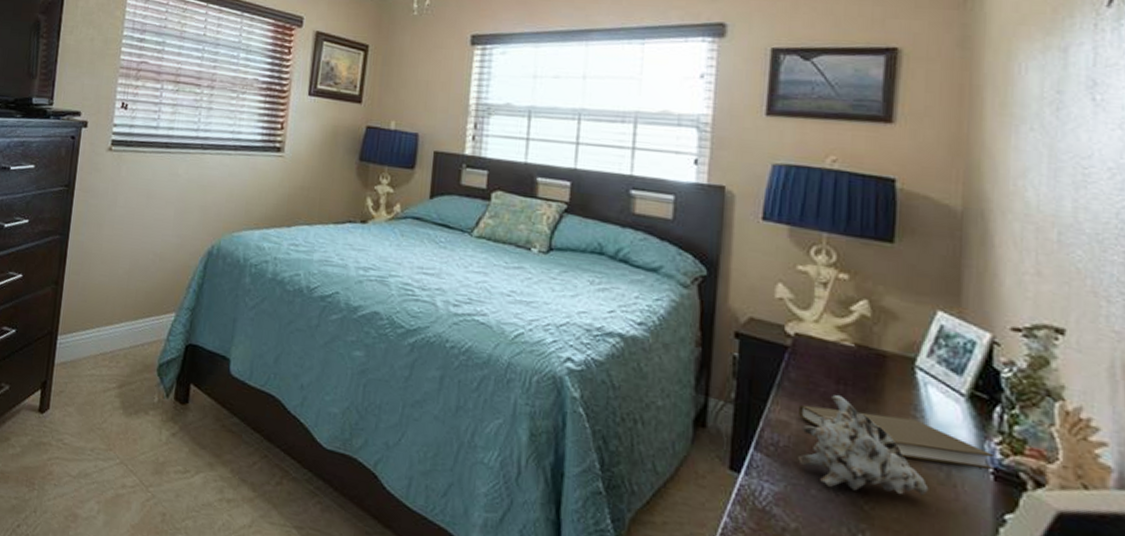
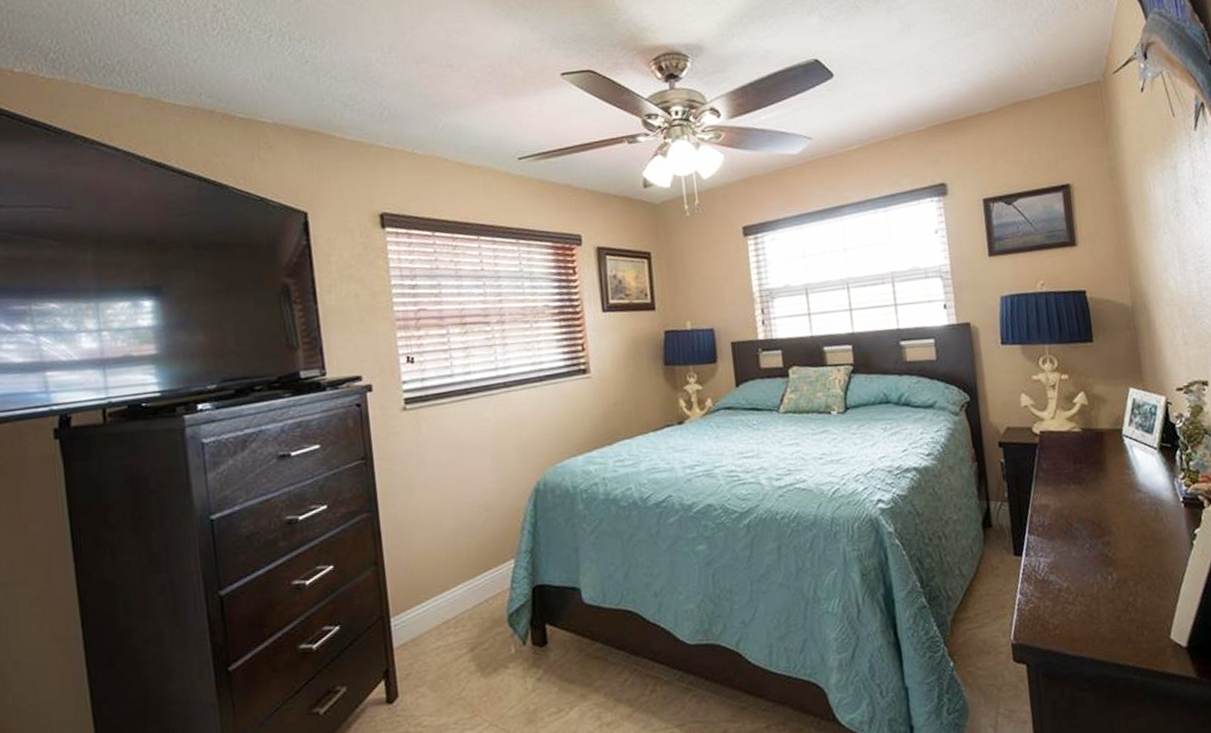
seashell: present [798,394,929,496] -> none [1057,472,1147,547]
book: present [799,404,995,470] -> none [1053,476,1184,508]

